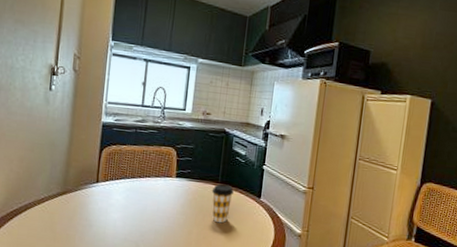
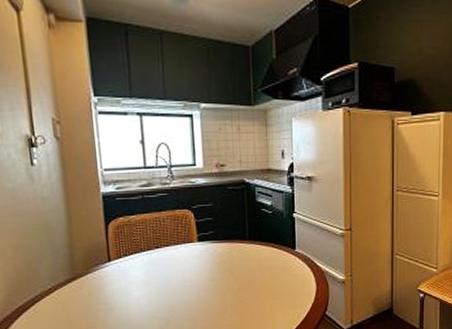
coffee cup: present [211,183,234,223] -> none [240,240,265,283]

